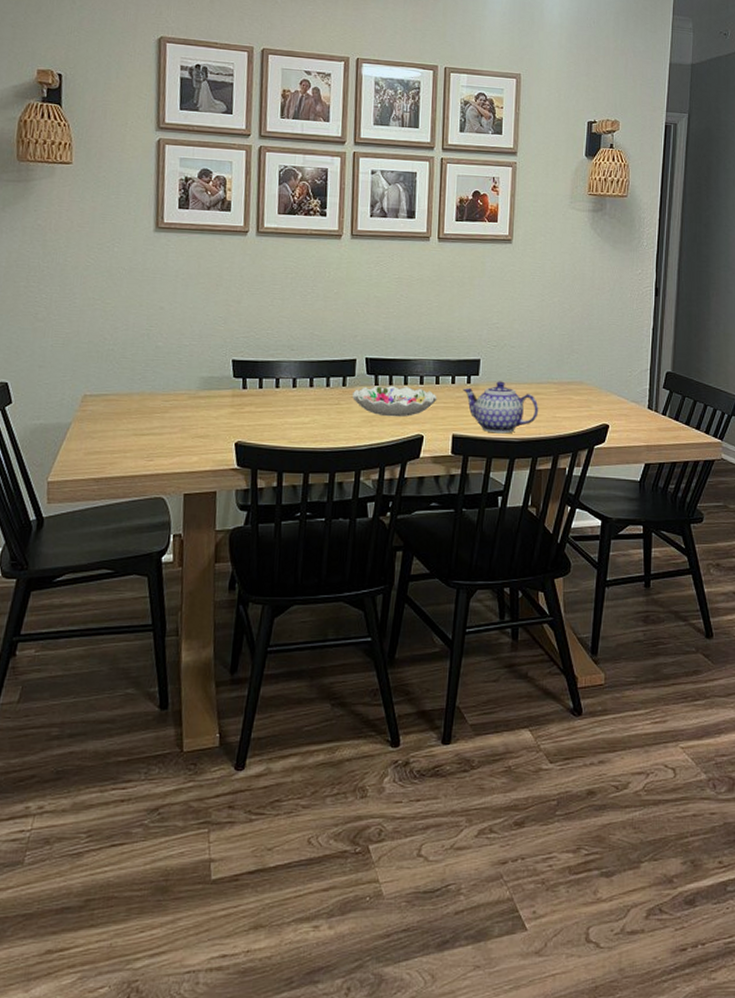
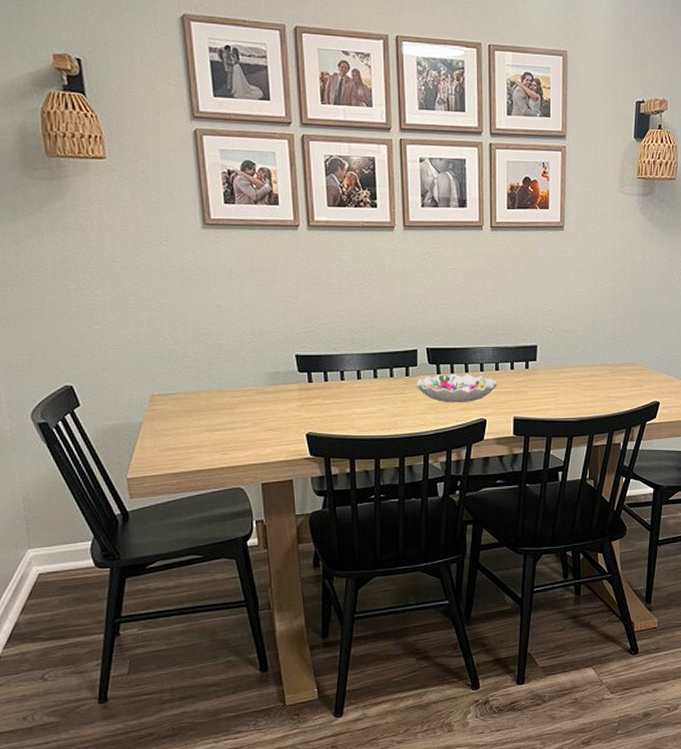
teapot: present [462,381,539,434] -> none [521,365,594,414]

